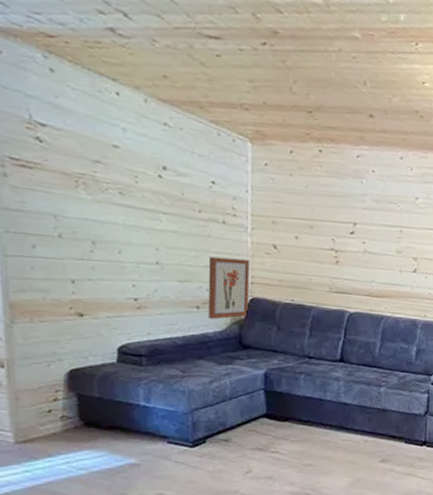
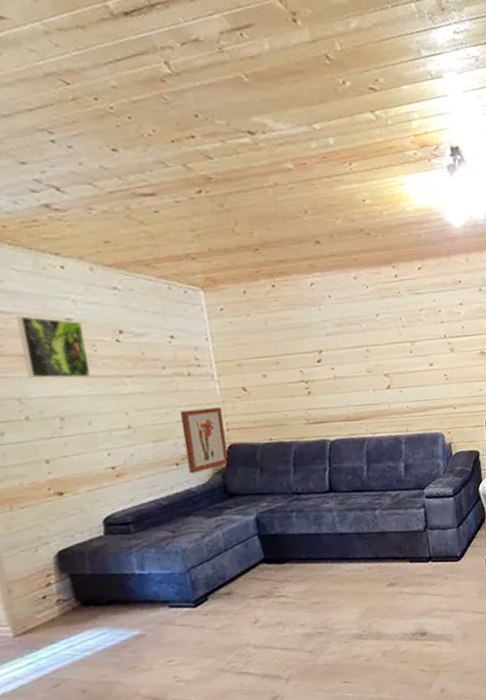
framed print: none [65,134,129,208] -> present [17,316,92,379]

